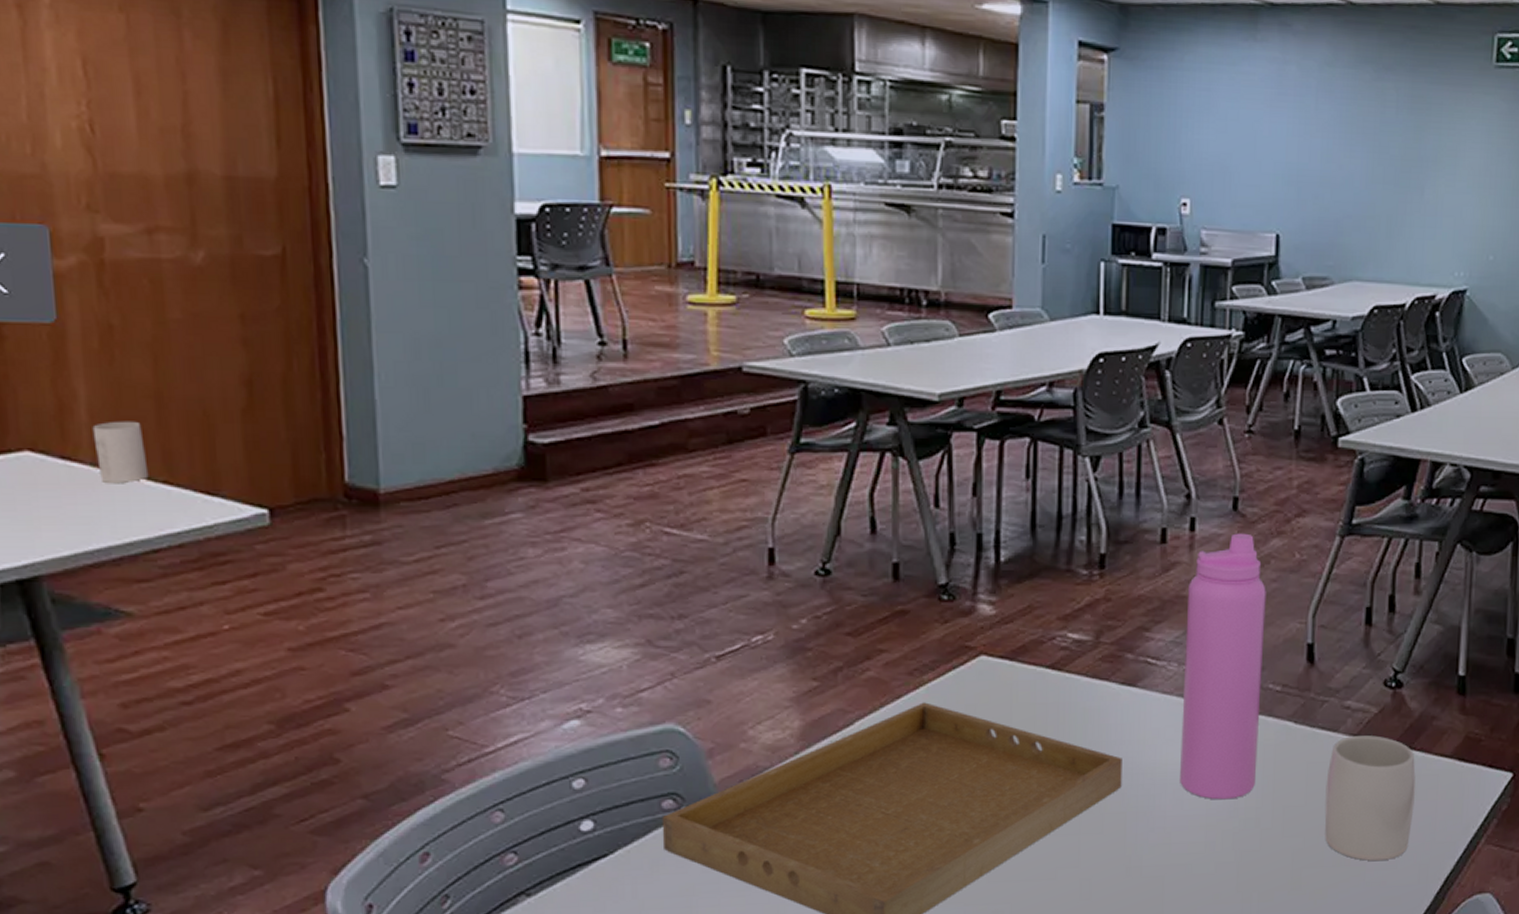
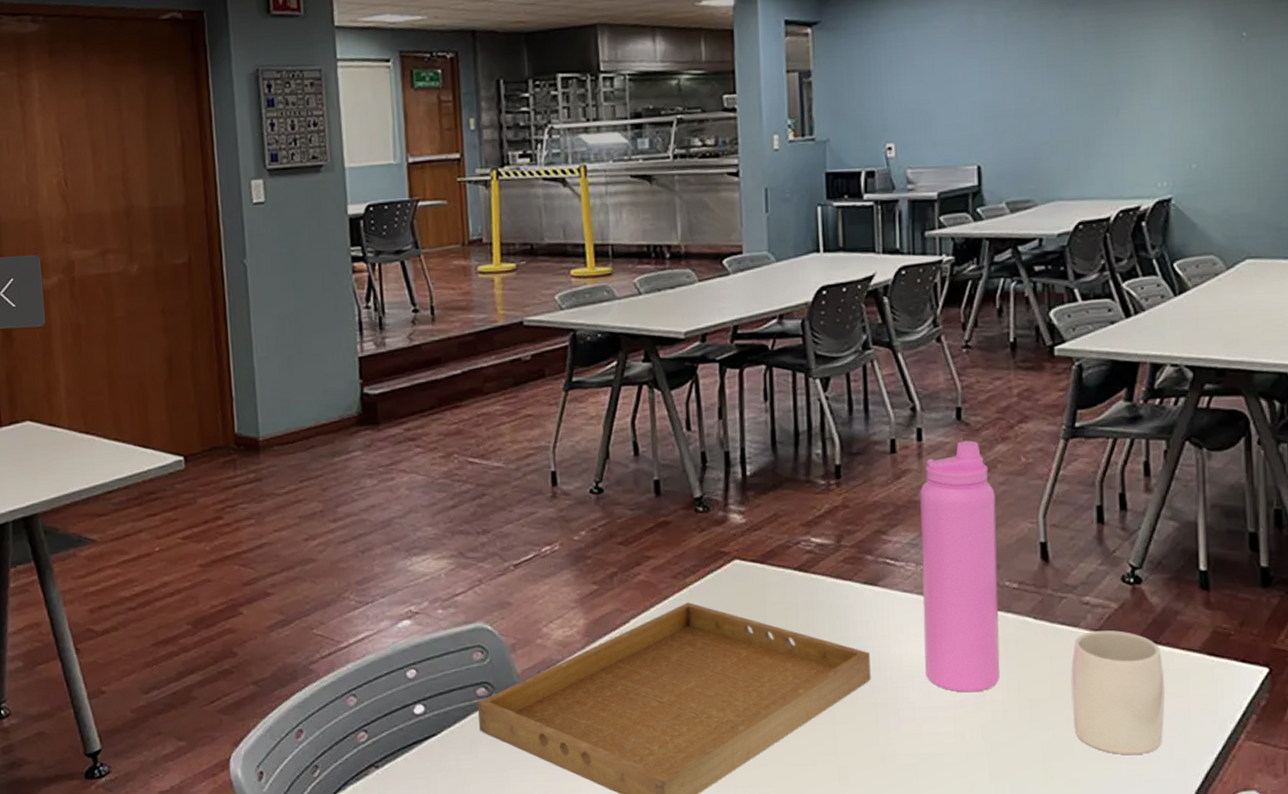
cup: present [92,421,149,484] -> none [68,394,105,443]

